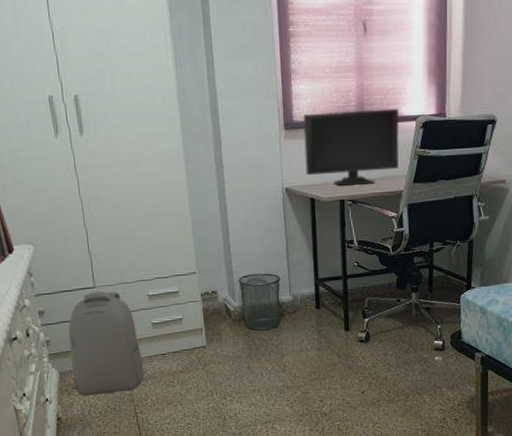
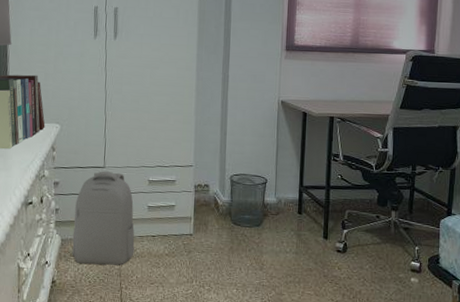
computer monitor: present [303,108,399,186] -> none [301,39,390,106]

